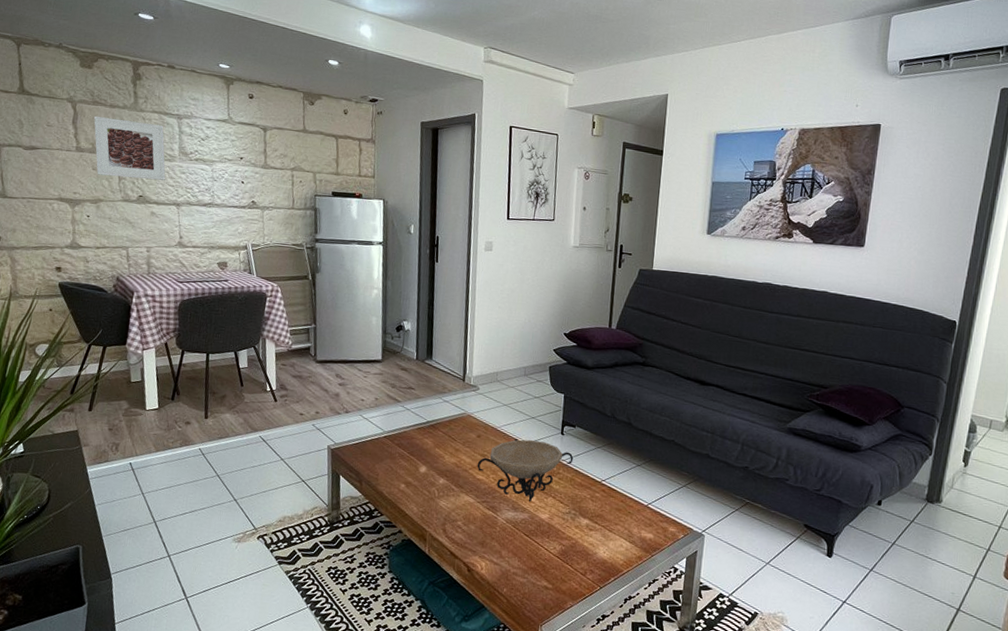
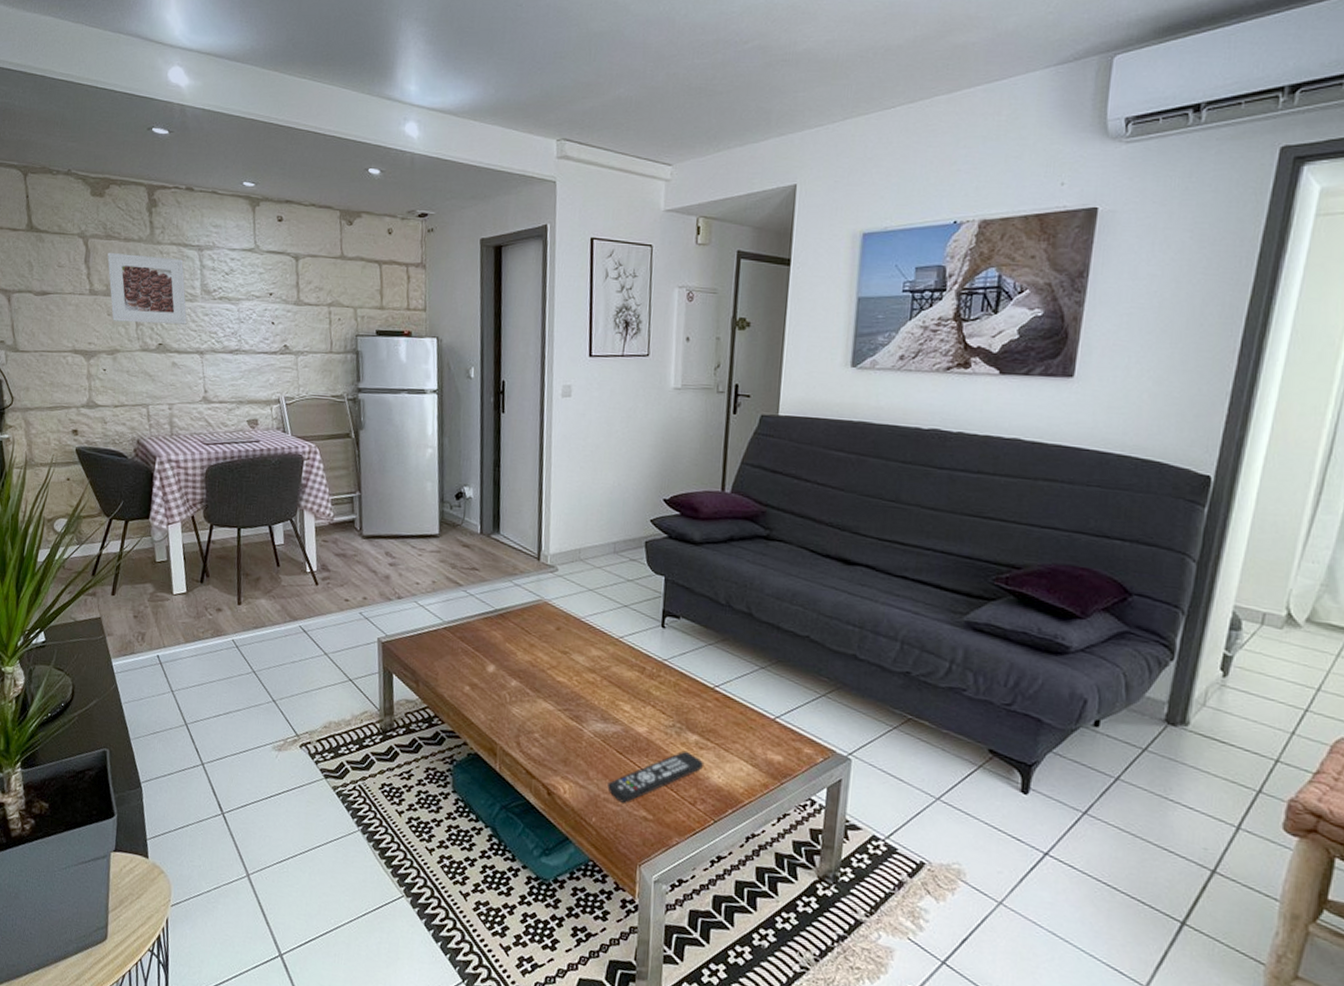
decorative bowl: present [477,439,574,502] -> none [556,632,678,712]
remote control: none [516,532,592,576] -> present [607,751,703,803]

